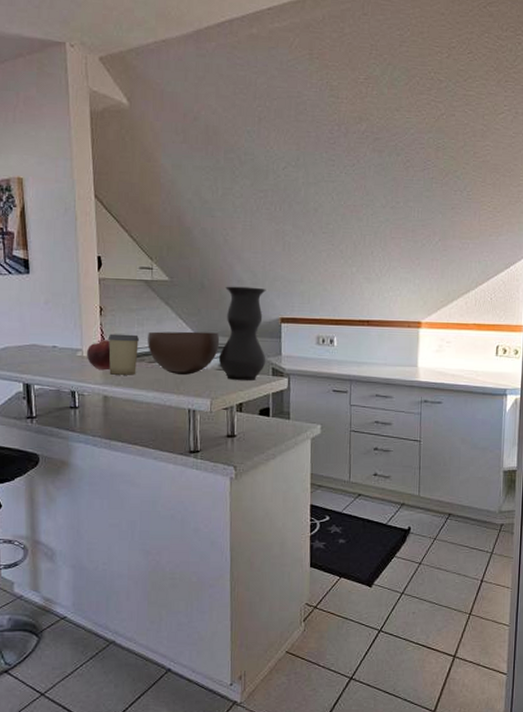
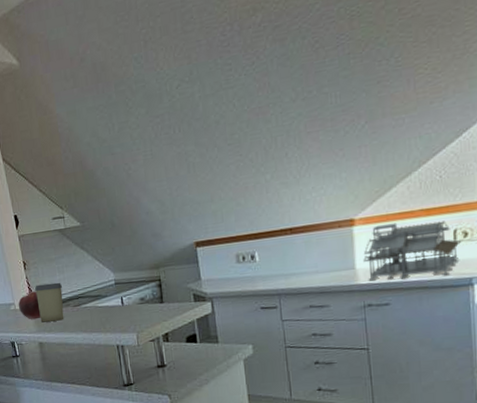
bowl: present [148,331,220,376] -> none [69,267,138,315]
vase: present [218,286,266,382] -> none [135,215,186,313]
dish rack: none [425,331,502,384] -> present [363,221,462,281]

